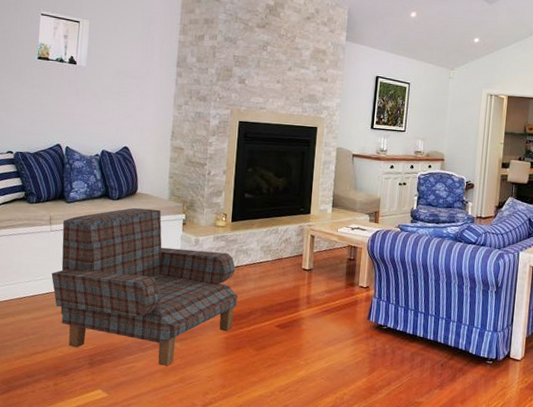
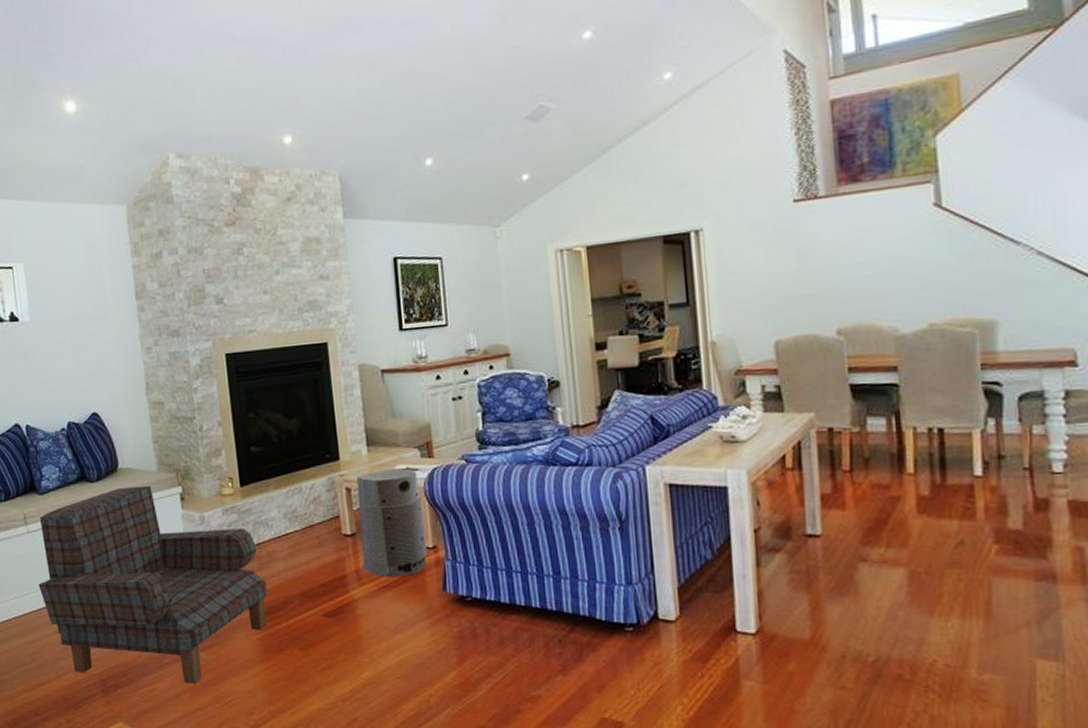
air purifier: none [313,226,365,305] -> present [356,467,428,577]

